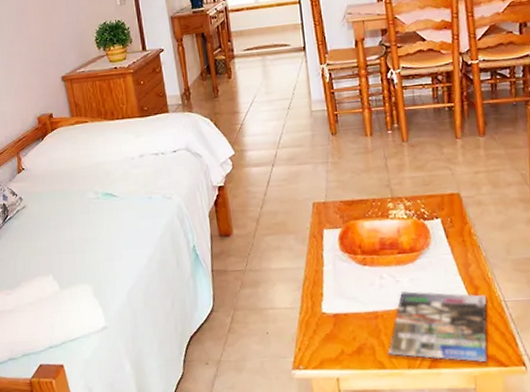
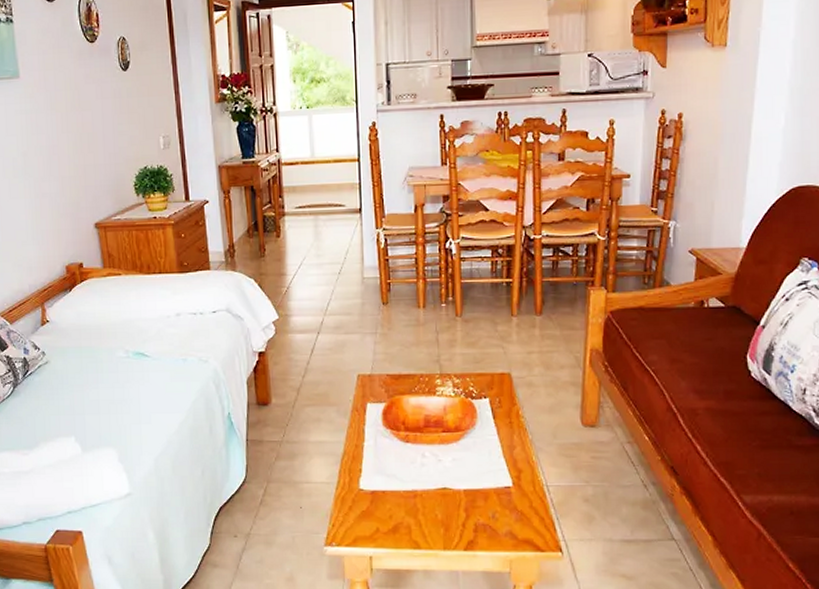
magazine: present [388,290,487,362] -> none [424,470,529,546]

